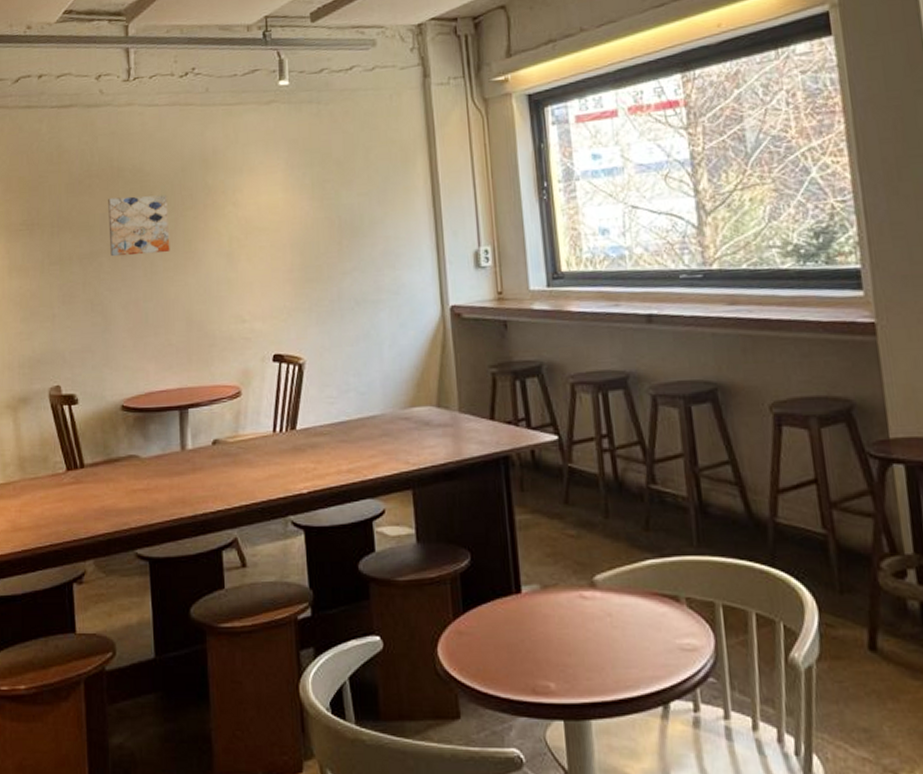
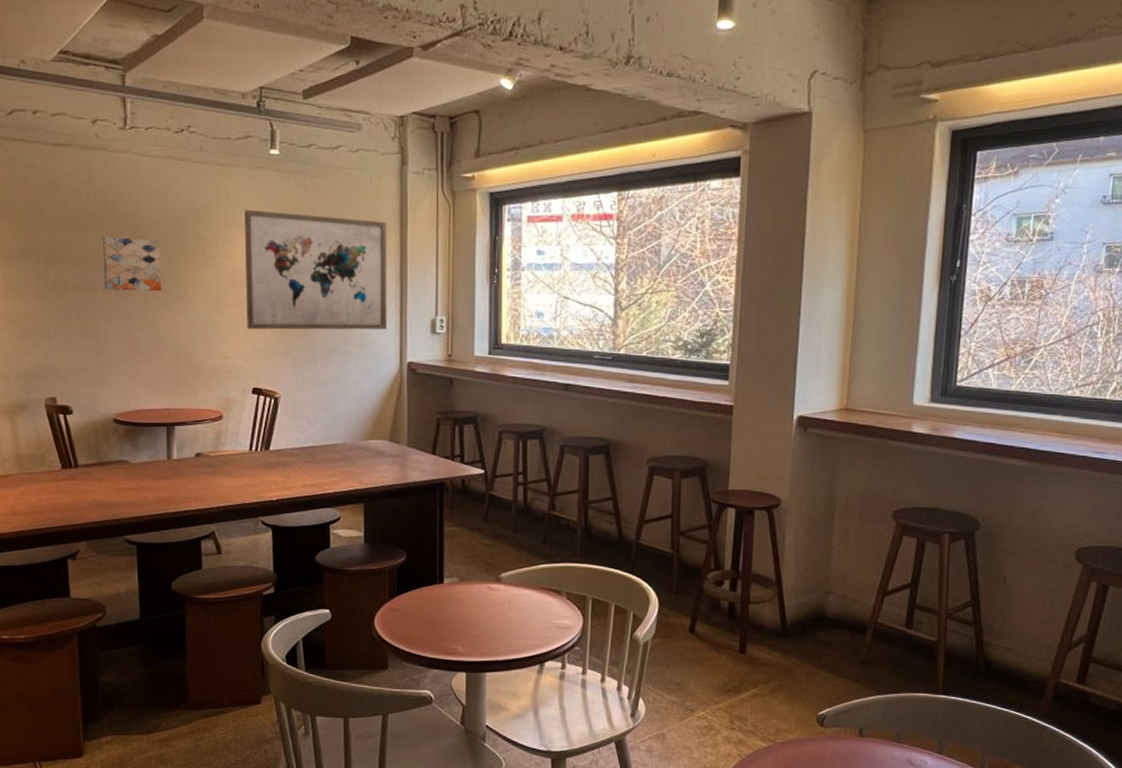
wall art: none [255,143,422,285] -> present [244,209,387,330]

